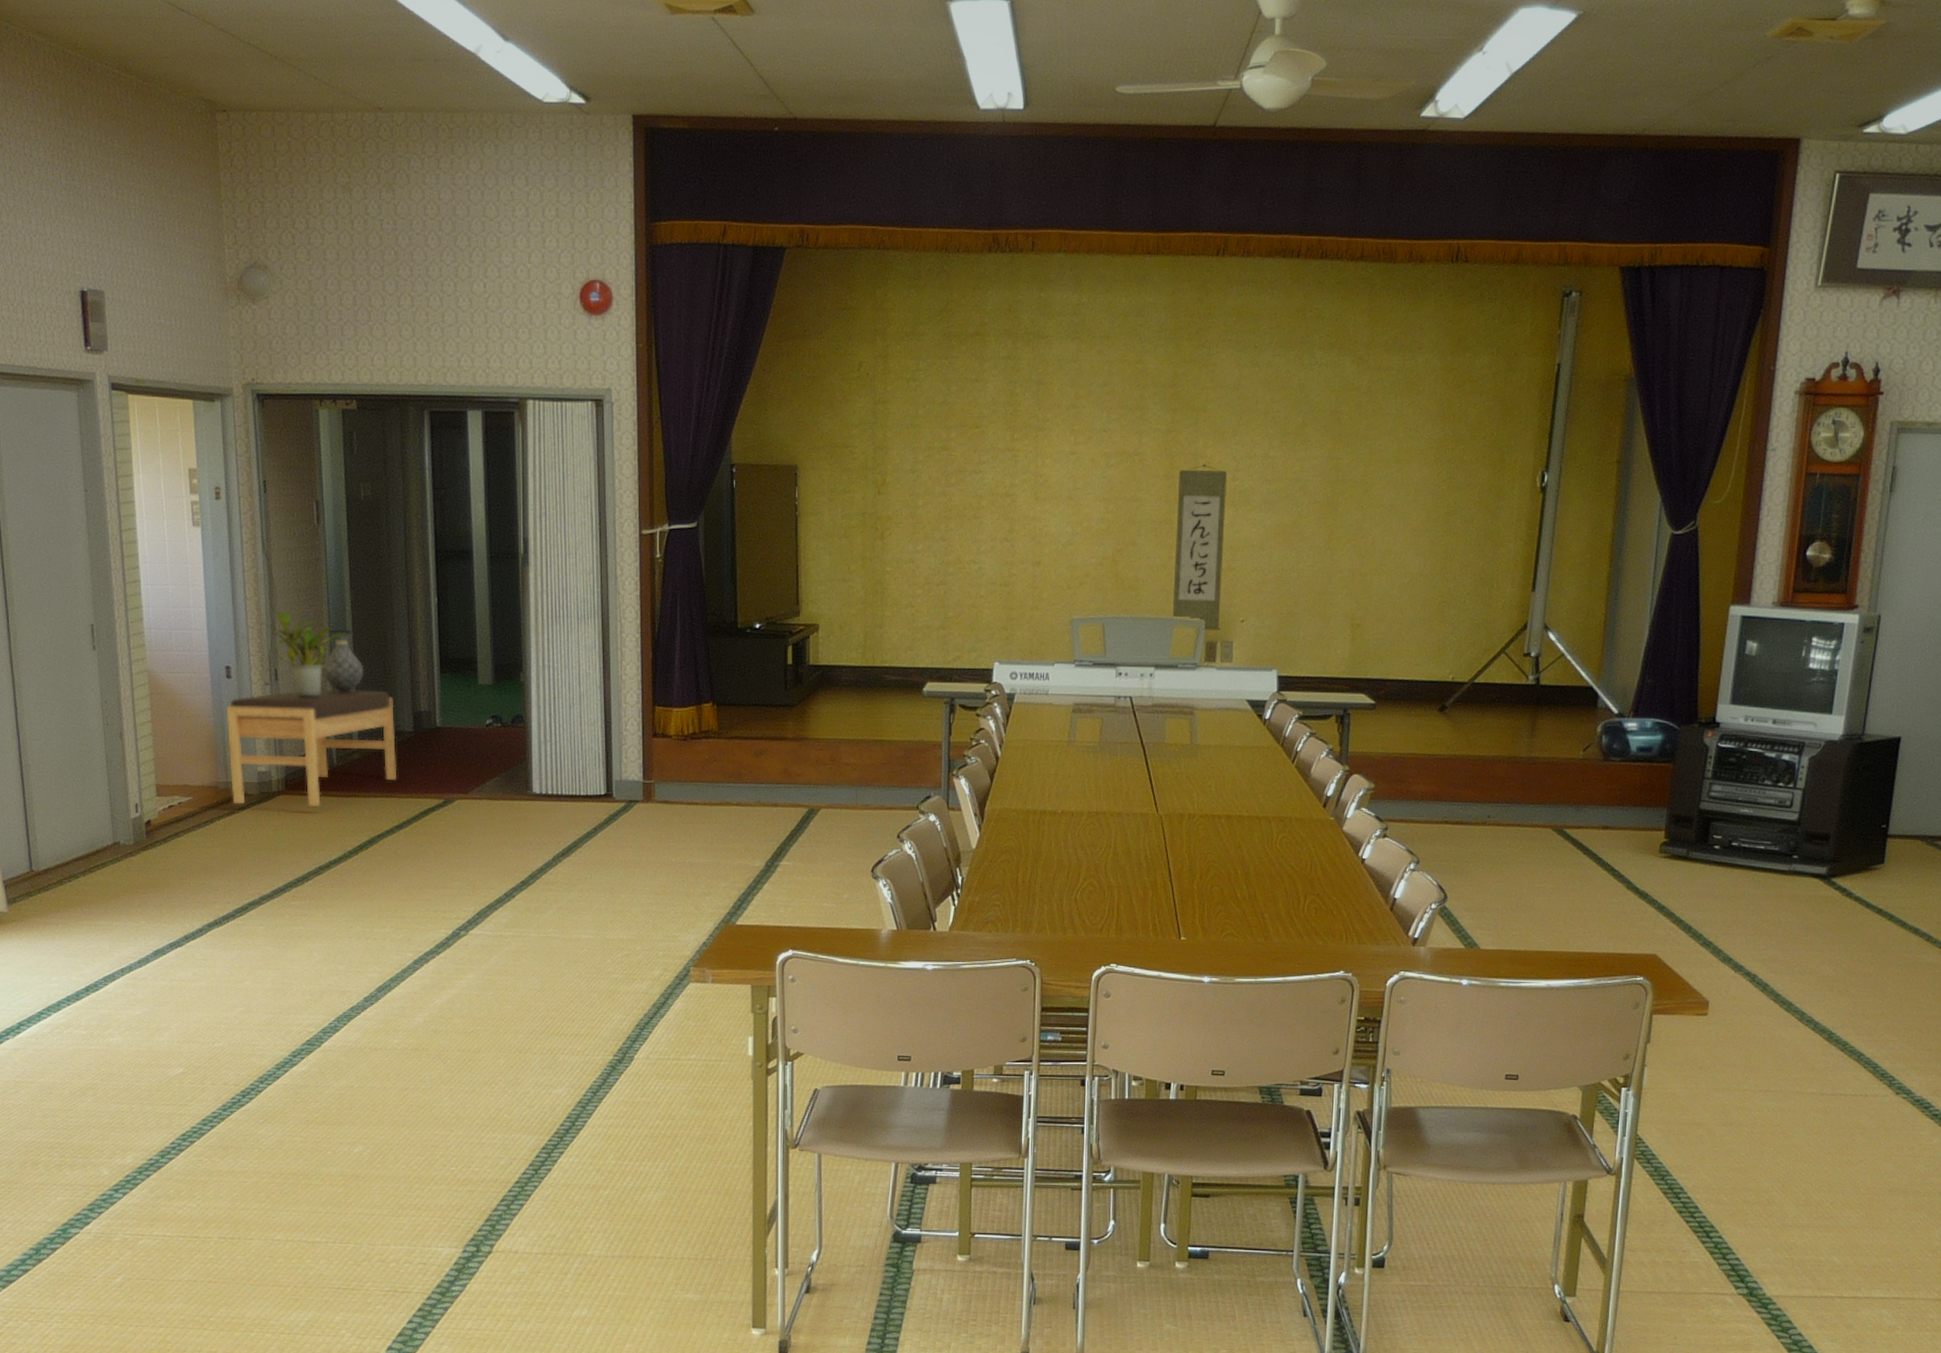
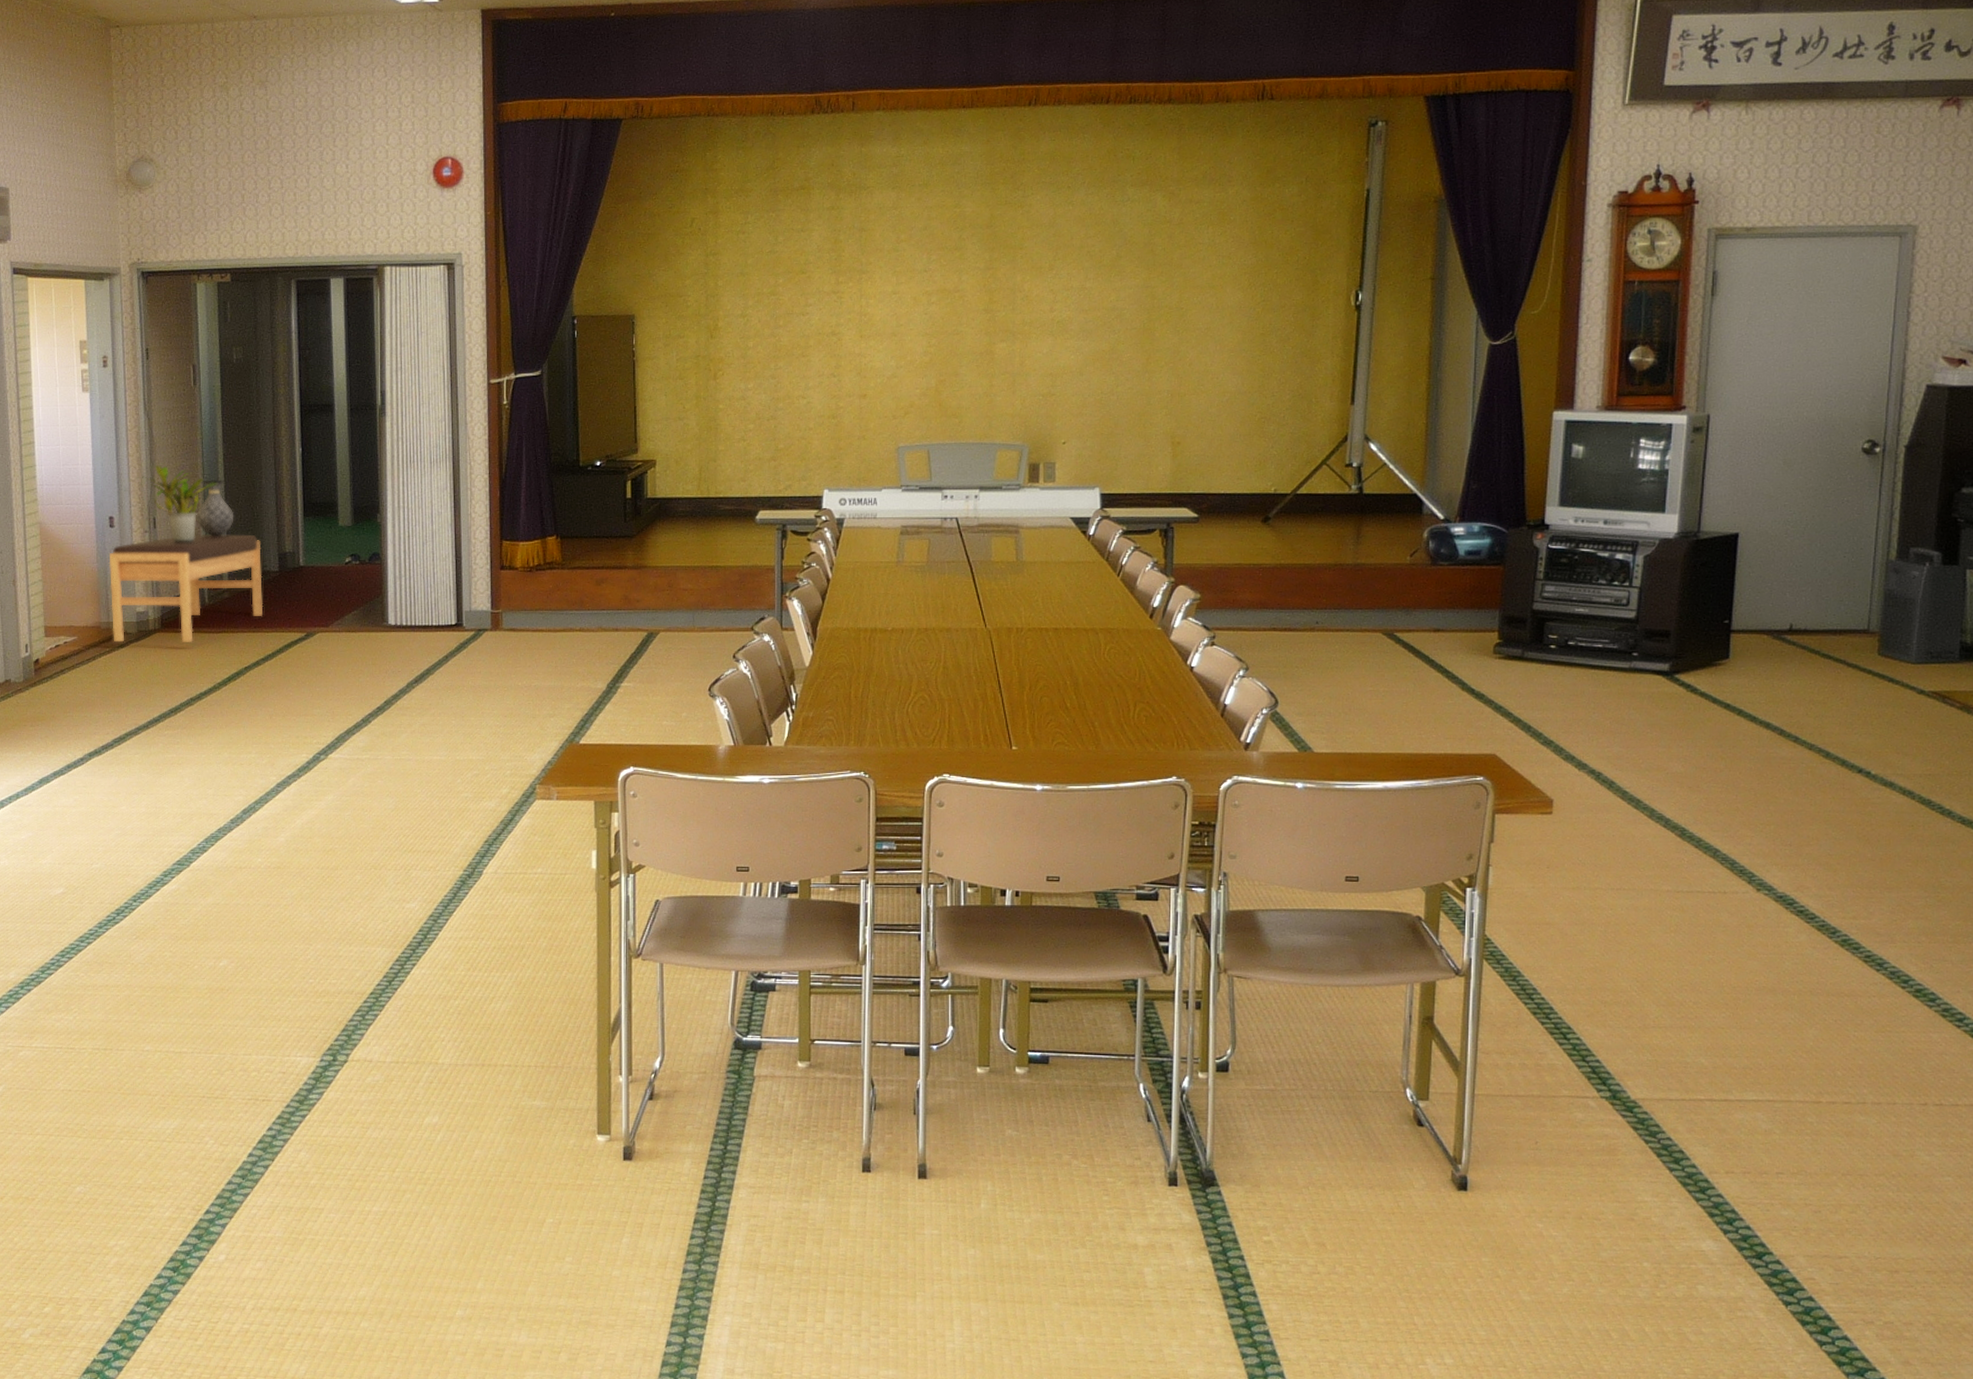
wall scroll: present [1172,464,1227,630] -> none [995,297,1045,453]

